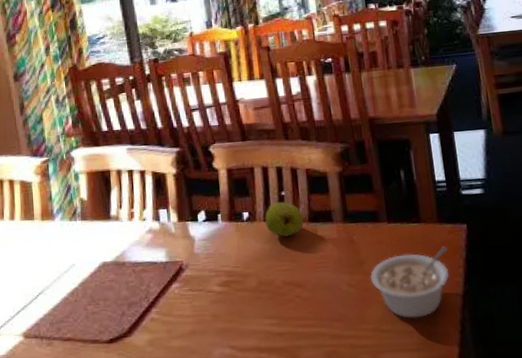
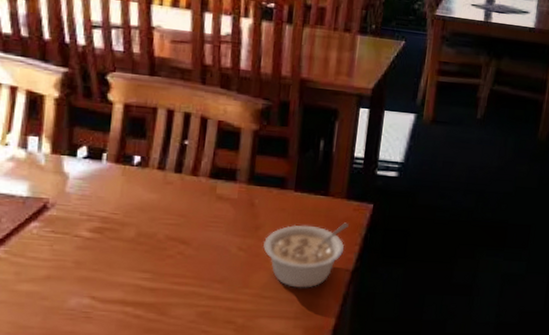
fruit: present [264,201,305,237] -> none [158,150,206,190]

